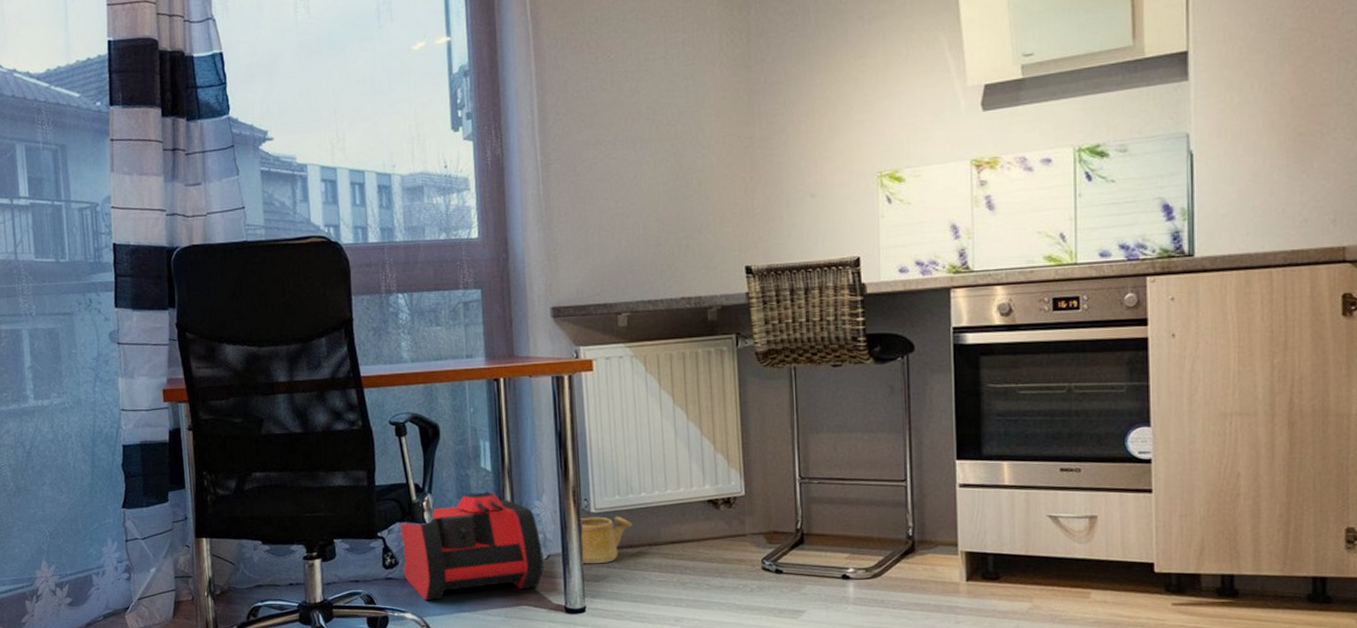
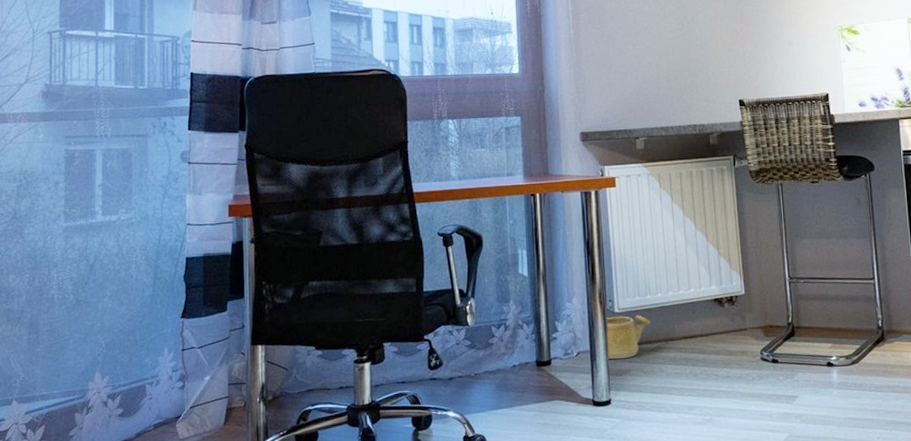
backpack: present [398,490,544,601] -> none [443,294,574,399]

